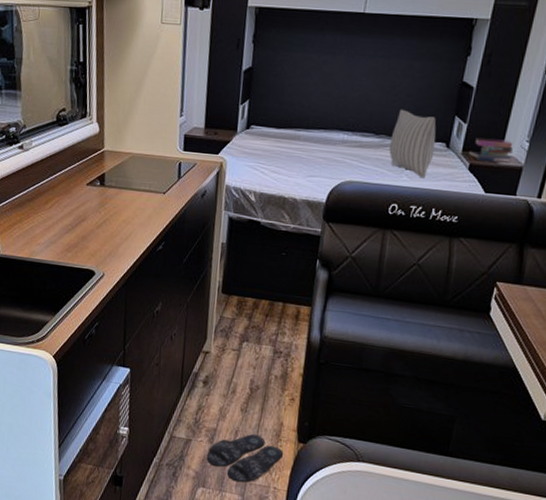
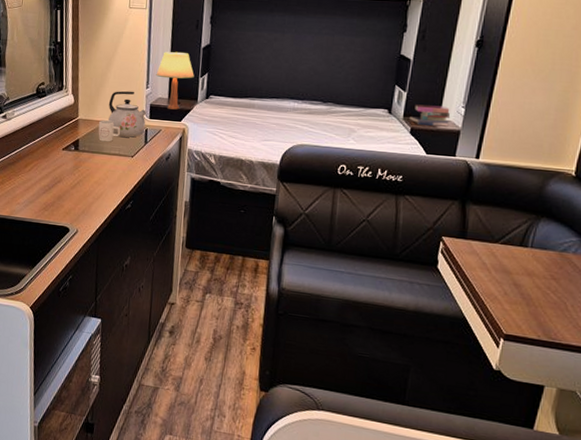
mug: none [126,151,152,177] -> present [98,120,121,142]
kettle: none [136,119,181,172] -> present [107,91,147,138]
table lamp: none [191,73,234,142] -> present [156,50,194,111]
slippers: present [207,433,283,483] -> none [174,382,246,430]
pillow: present [389,109,436,179] -> none [336,79,379,142]

